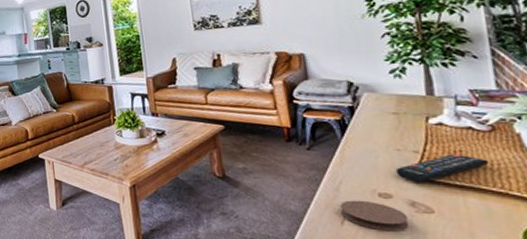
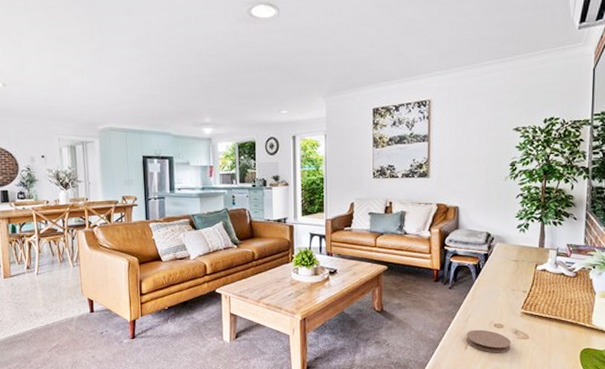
remote control: present [395,153,489,183] -> none [509,293,570,316]

